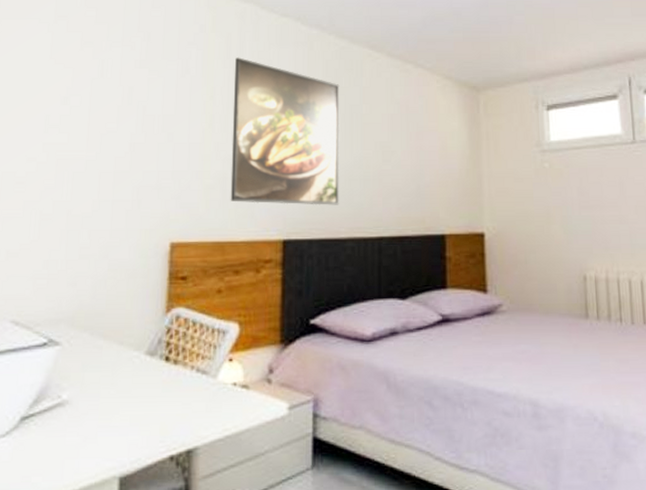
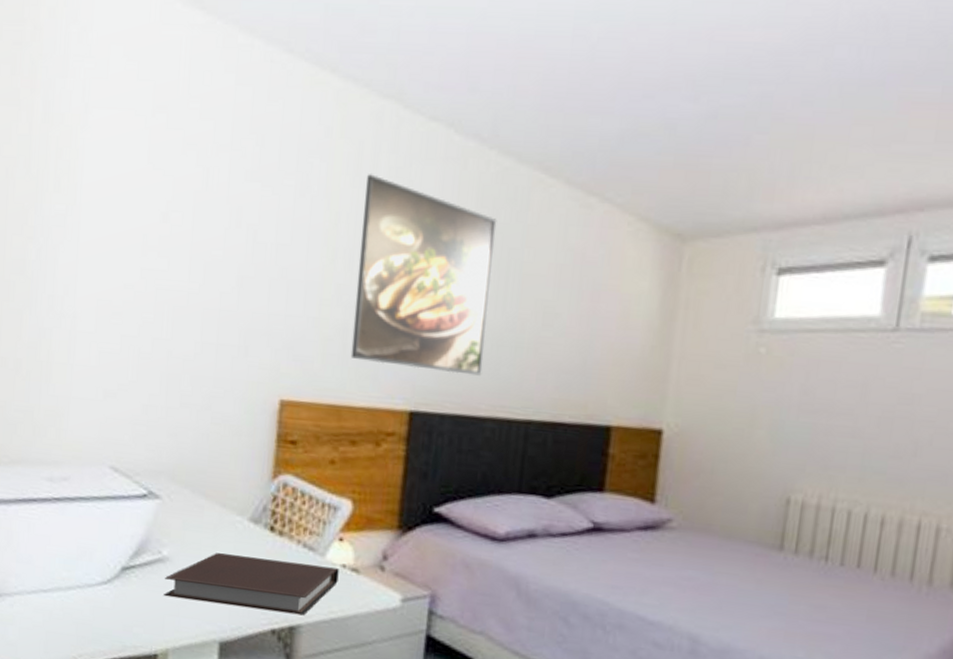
notebook: none [63,387,230,440] -> present [164,552,339,616]

